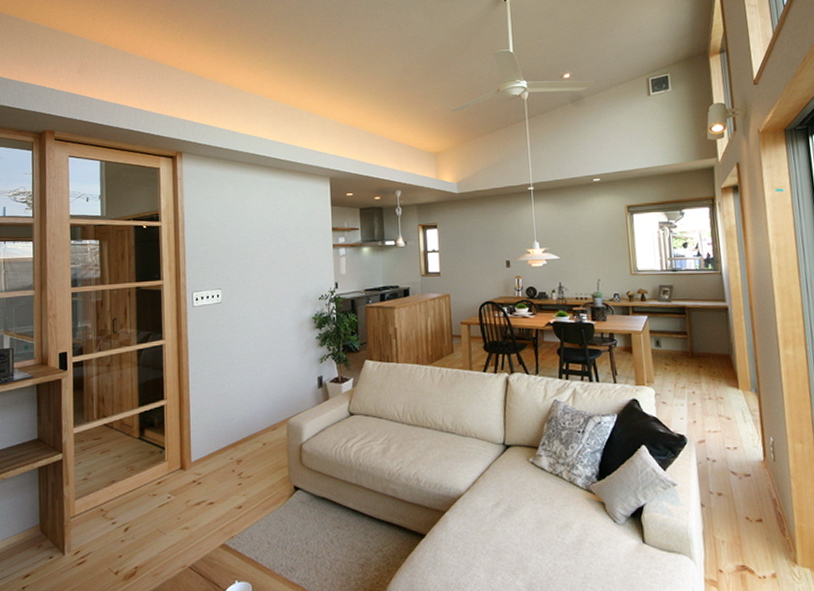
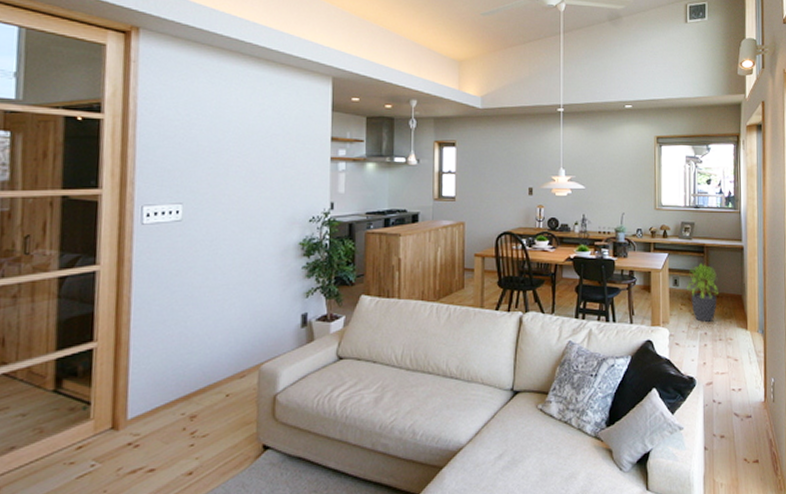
potted plant: none [669,324,705,382] -> present [686,263,720,323]

